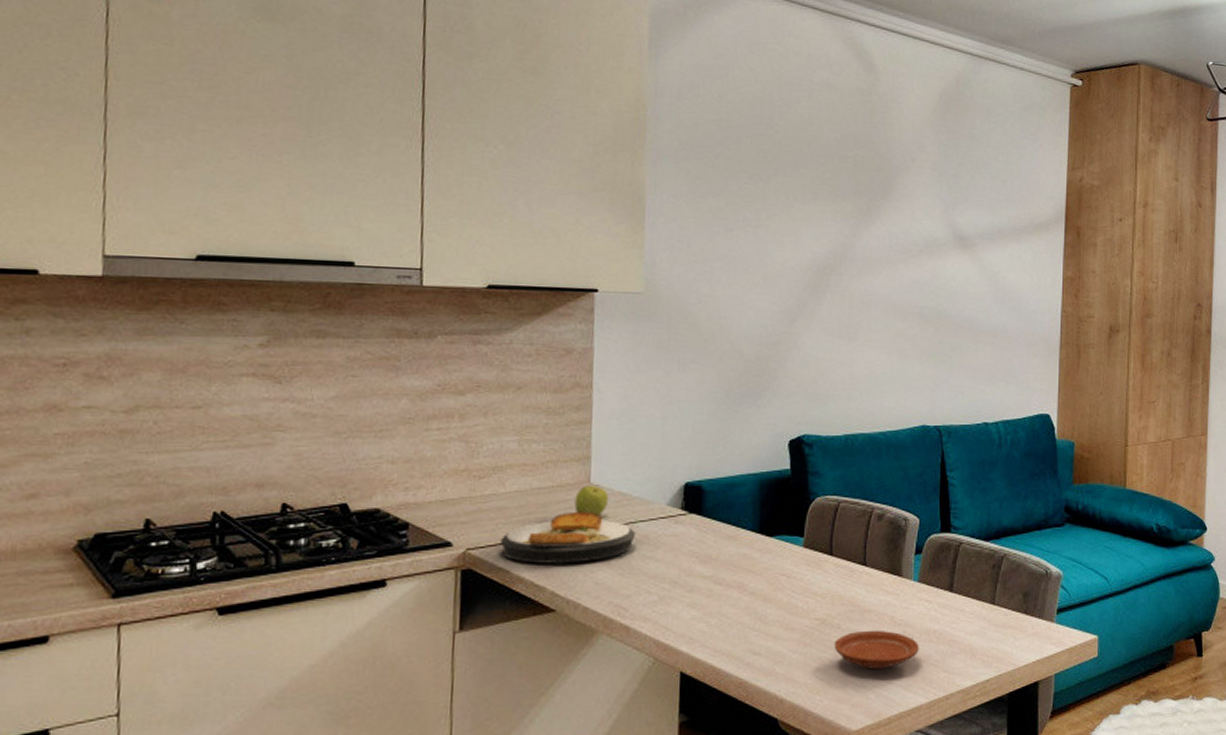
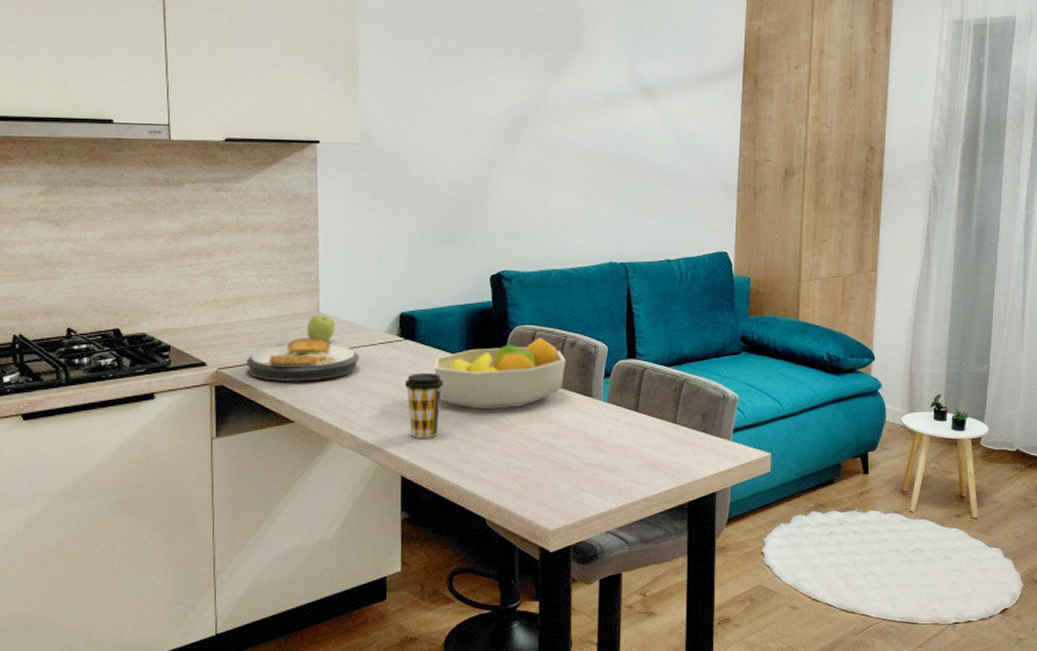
coffee cup: none [687,551,733,627] -> present [404,372,443,438]
fruit bowl: none [722,509,873,593] -> present [434,337,566,410]
plate: present [833,630,919,669] -> none [533,444,608,478]

